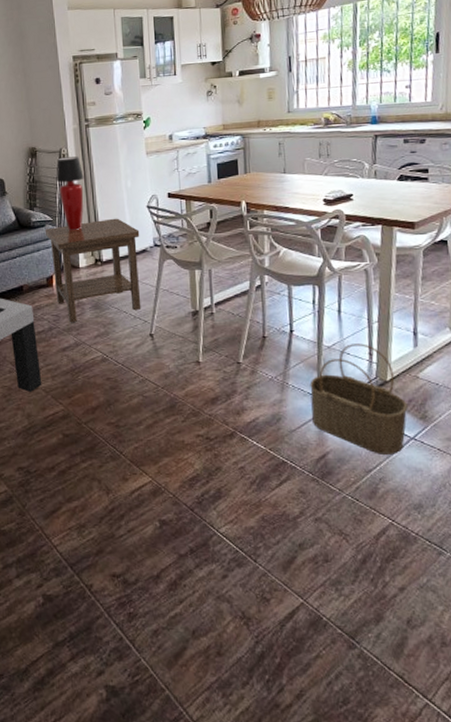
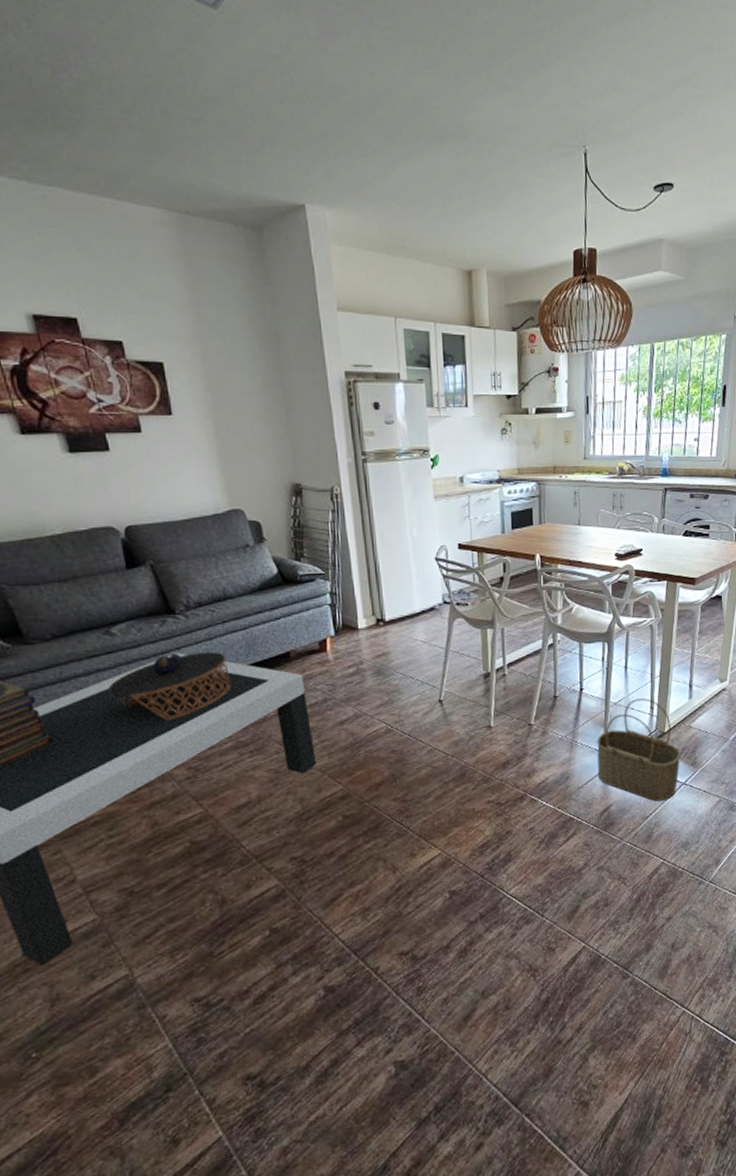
side table: present [45,218,141,323] -> none [315,571,430,693]
table lamp: present [56,156,84,230] -> none [327,497,362,585]

